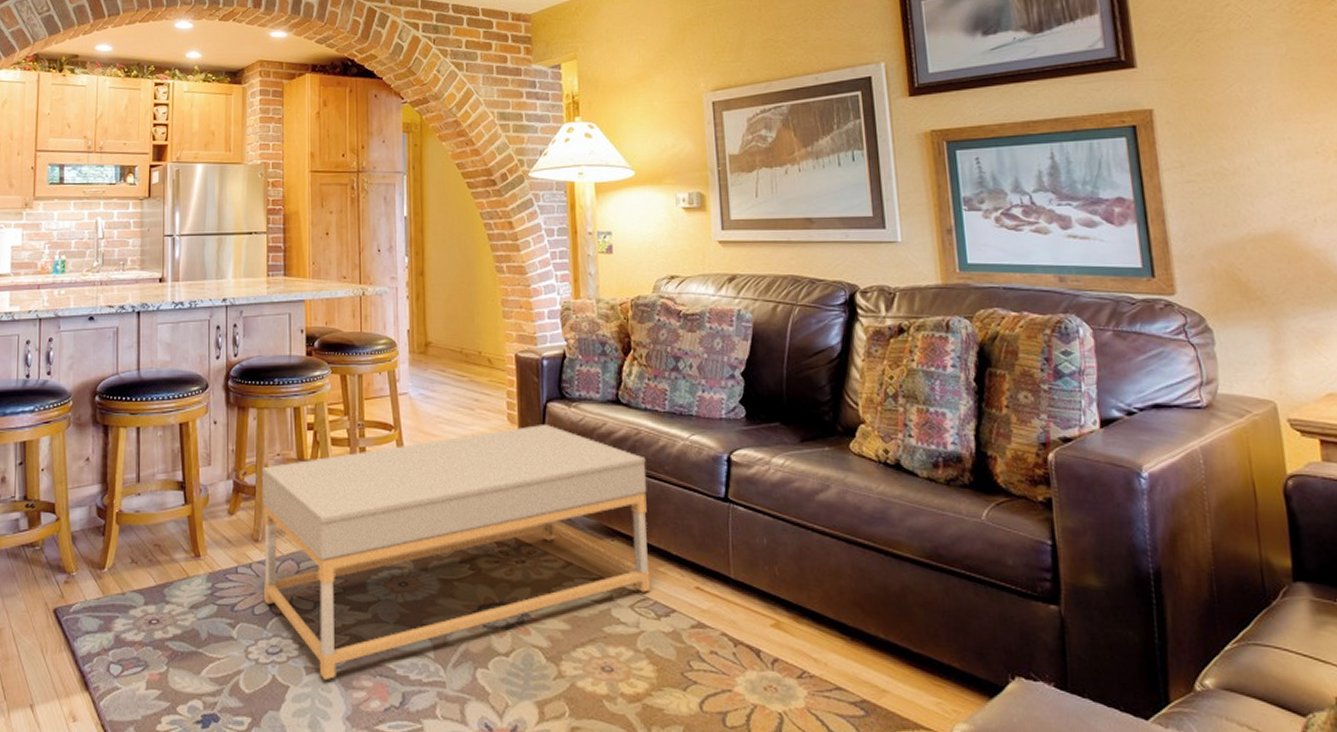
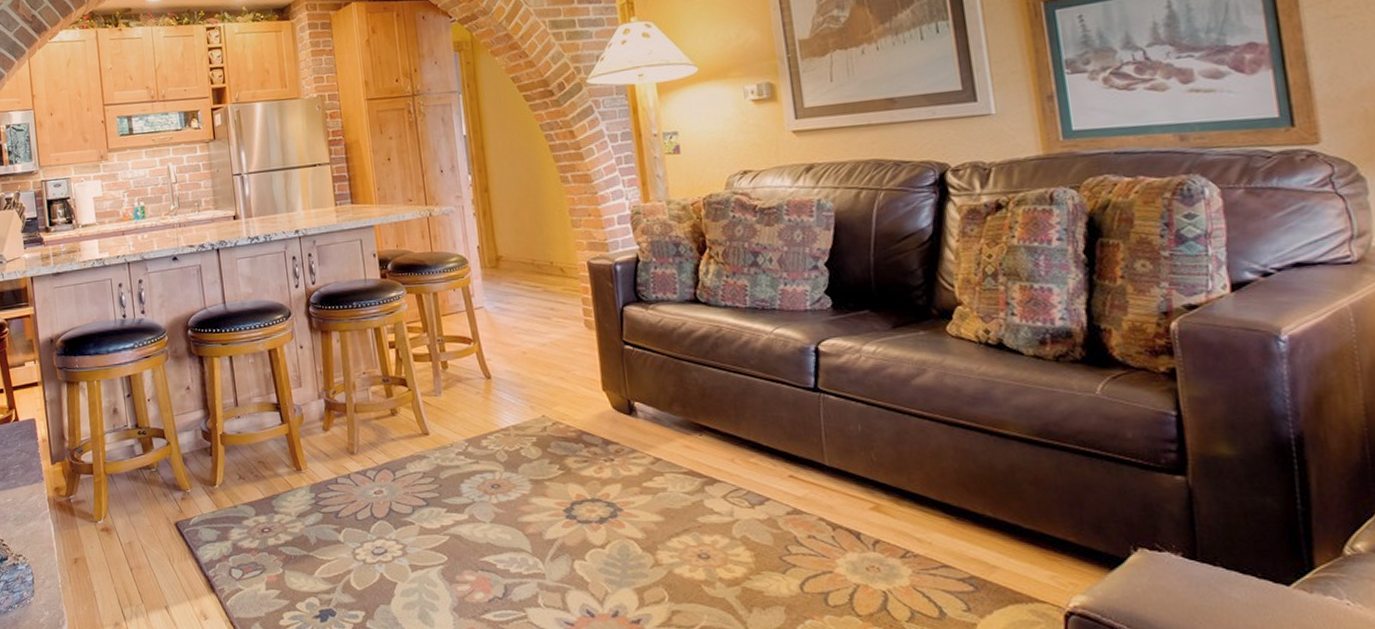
coffee table: present [261,425,651,681] -> none [349,328,743,577]

